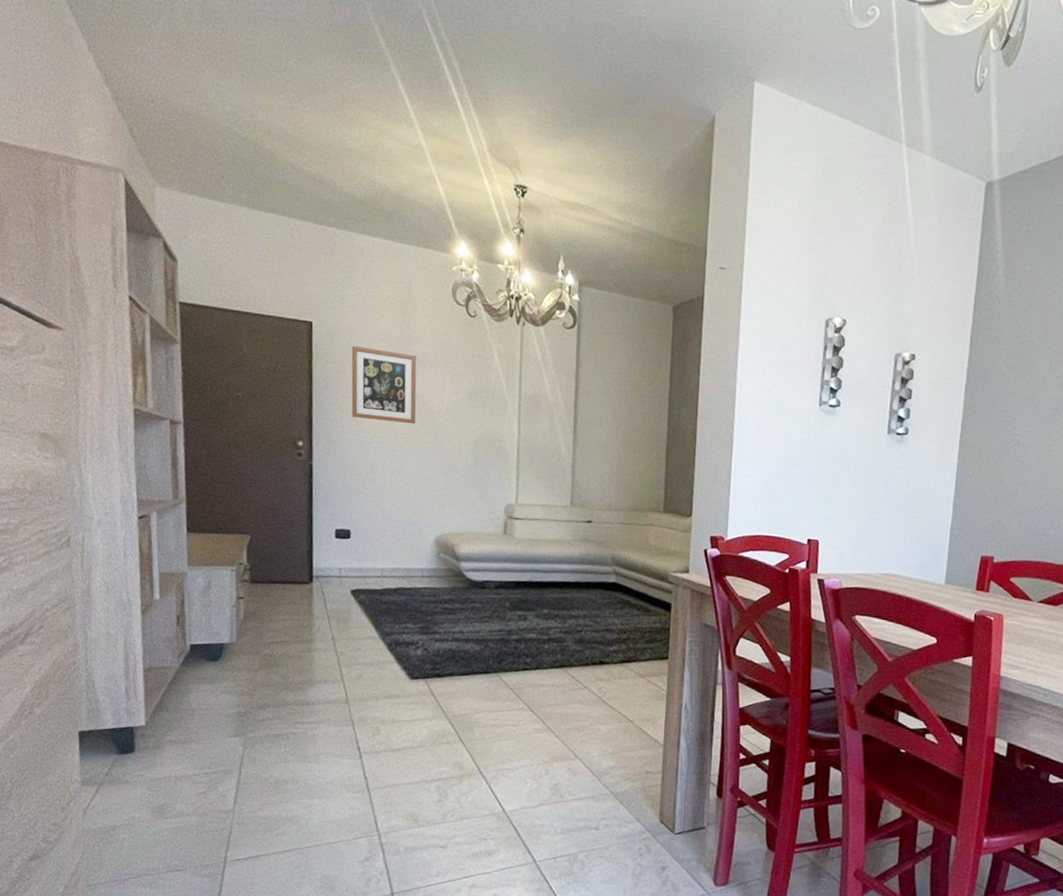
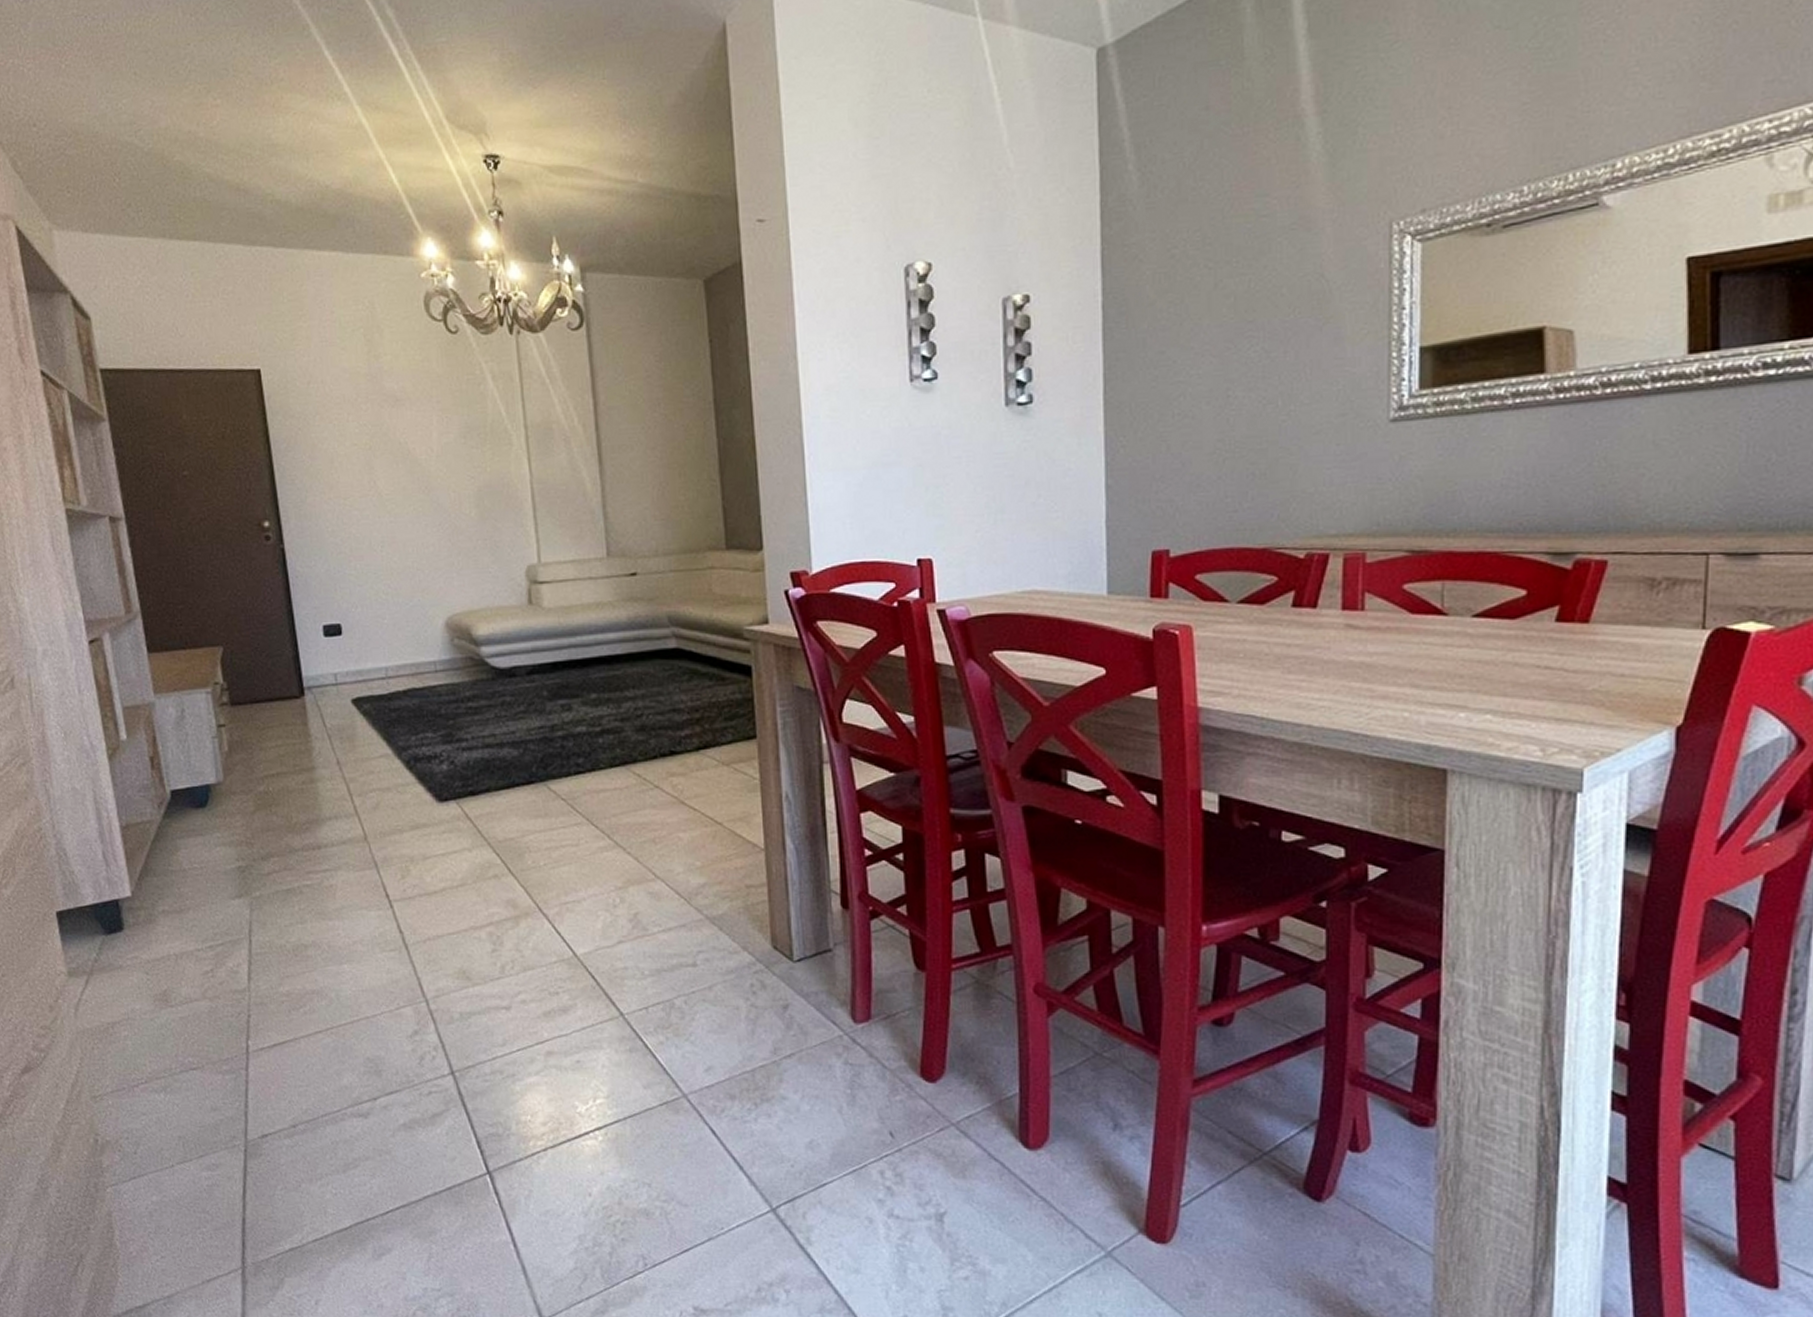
wall art: present [351,346,417,425] -> none [312,391,402,483]

